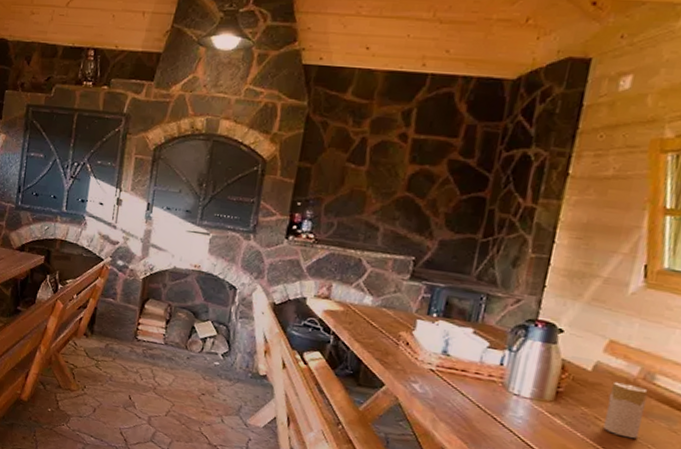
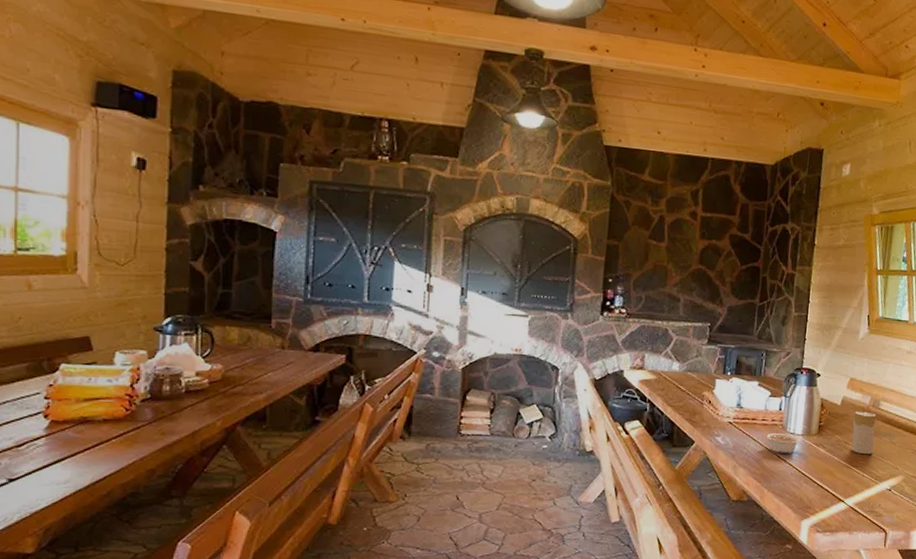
legume: none [478,389,527,419] -> present [766,432,800,454]

